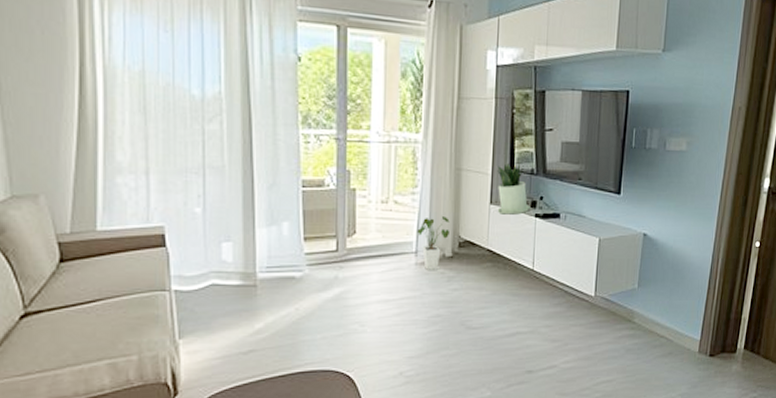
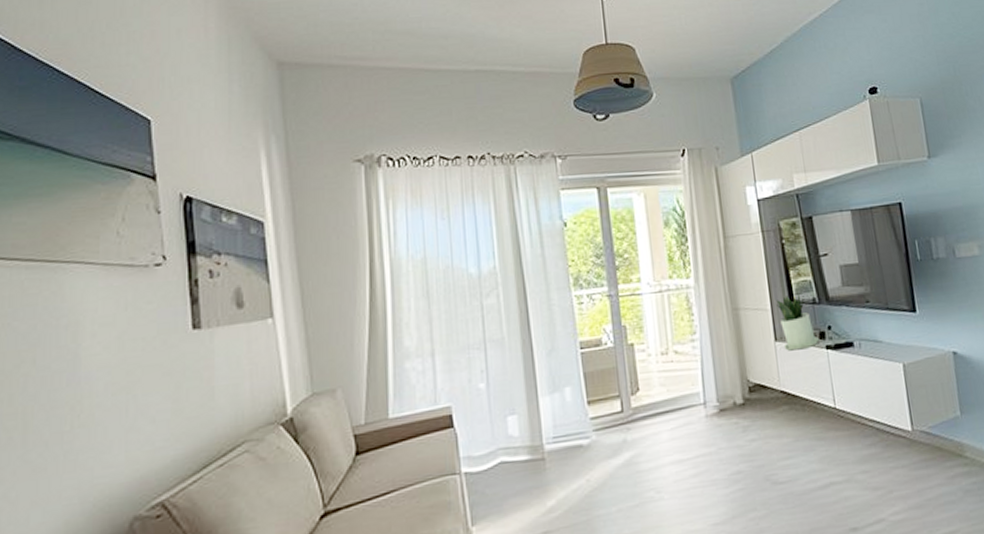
house plant: present [417,215,450,270] -> none [702,360,737,422]

